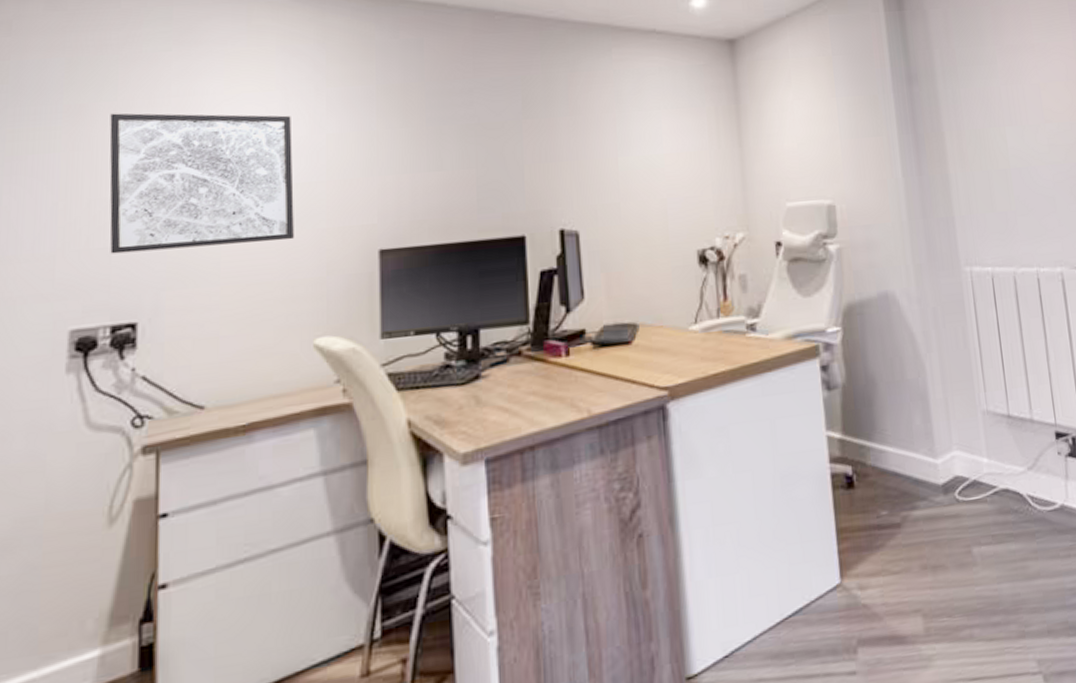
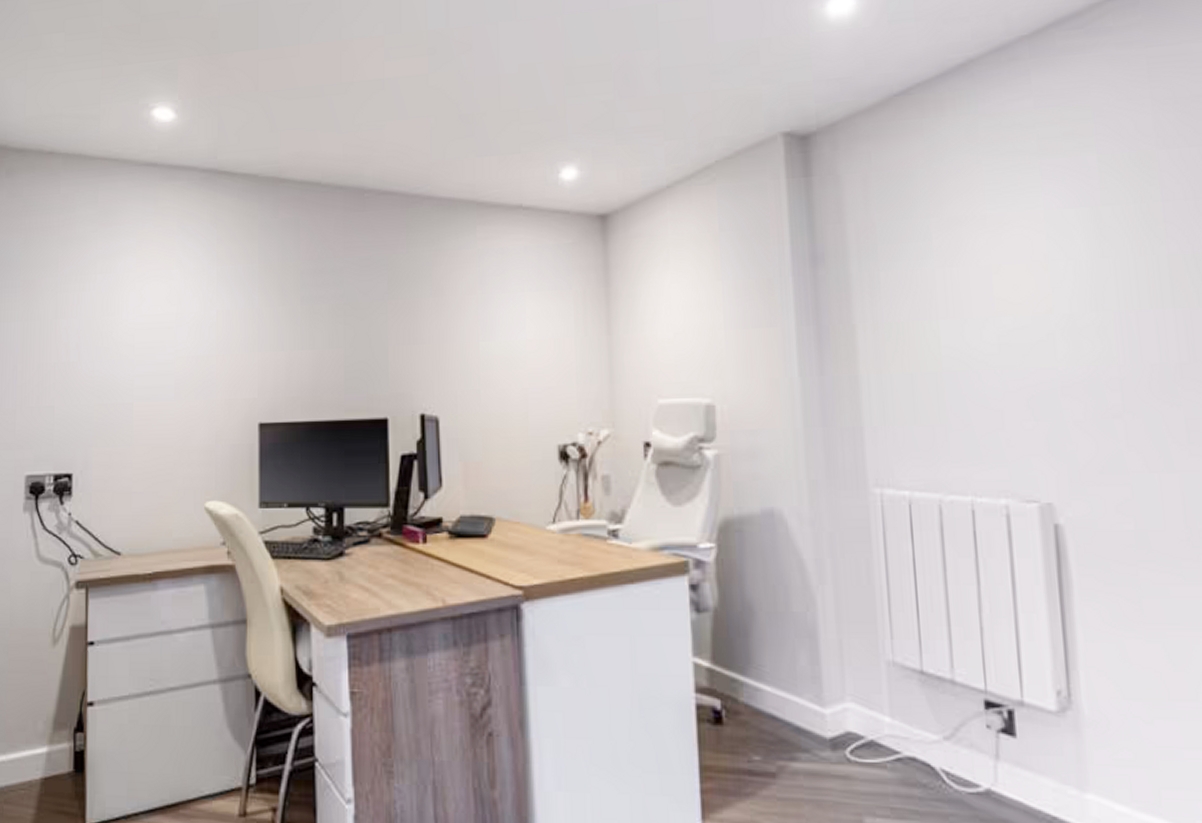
wall art: present [109,113,294,254] -> none [52,288,190,412]

